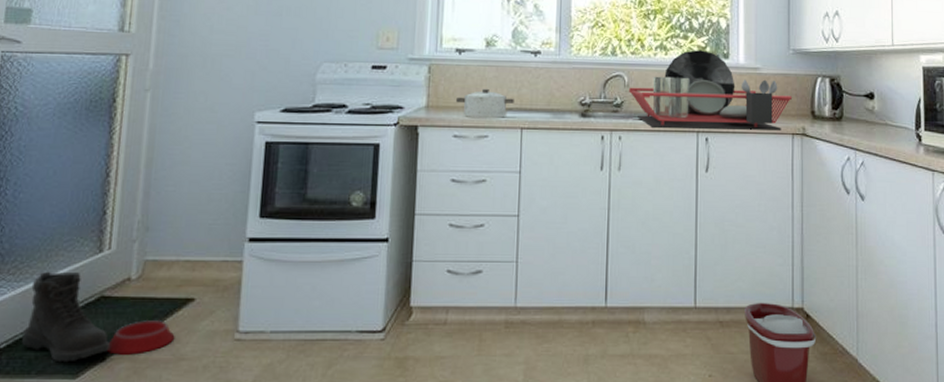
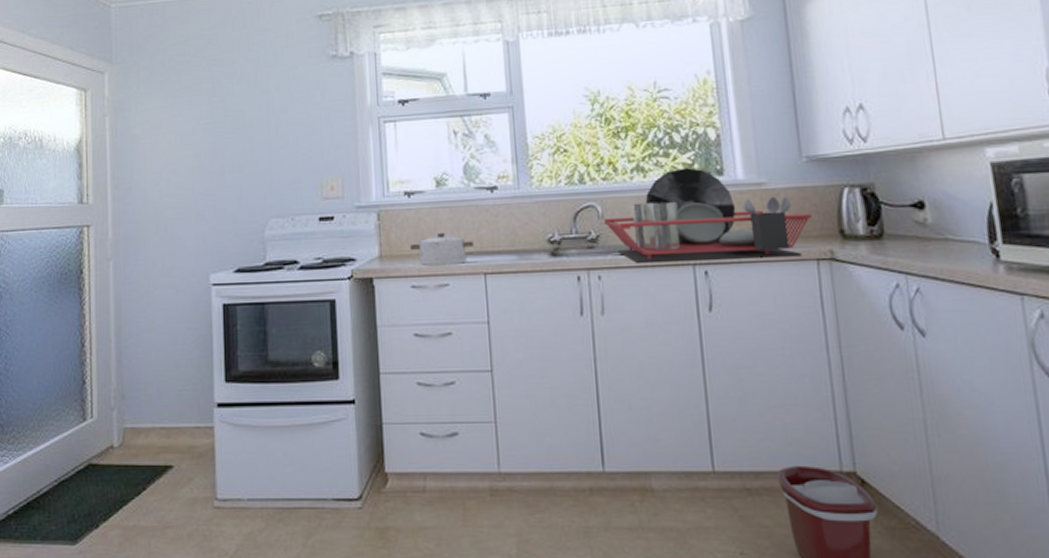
boot: present [22,271,111,363] -> none [26,440,103,529]
pet bowl: present [107,320,175,355] -> none [100,488,159,522]

